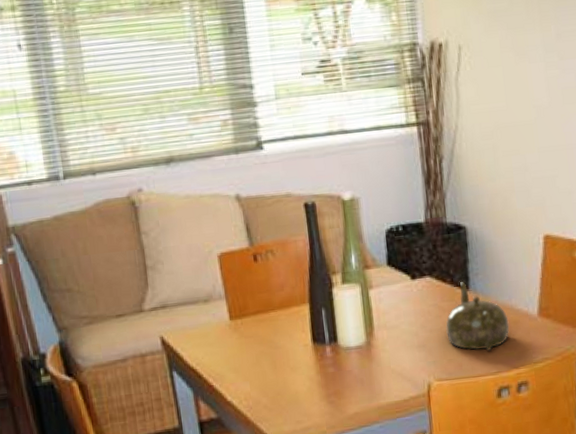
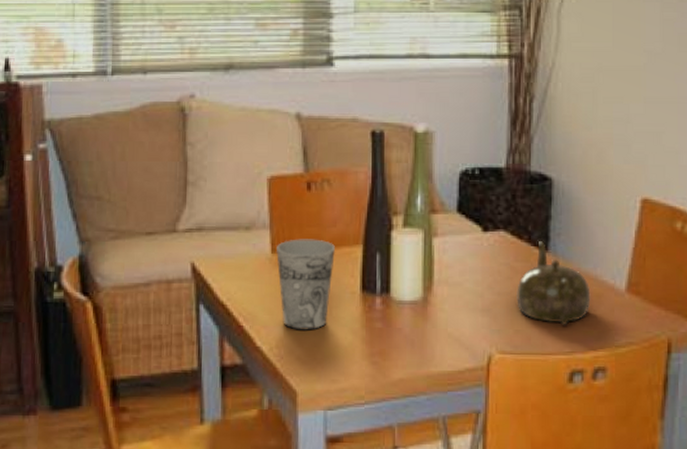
cup: none [234,303,286,384] -> present [276,239,335,332]

